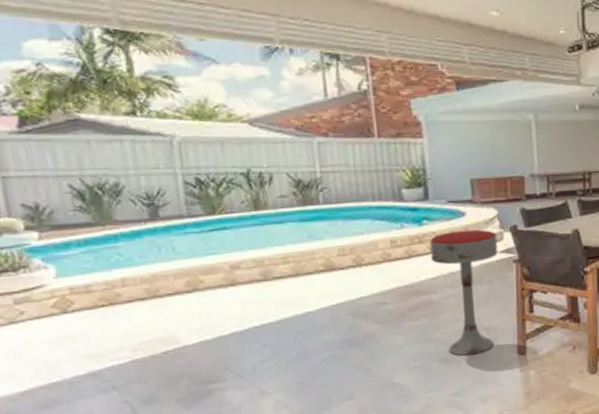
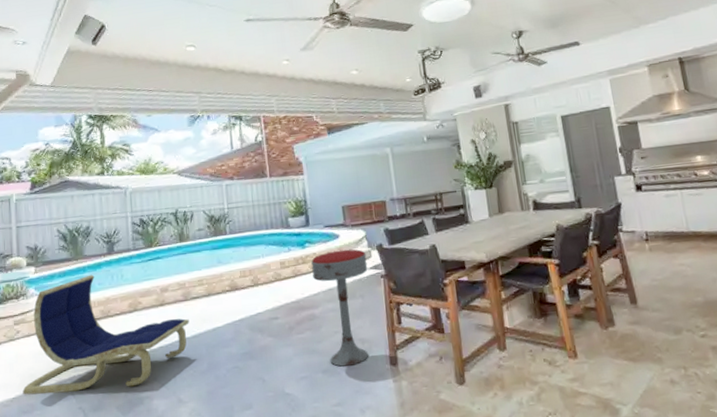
lounge chair: none [37,244,271,388] -> present [22,274,190,395]

